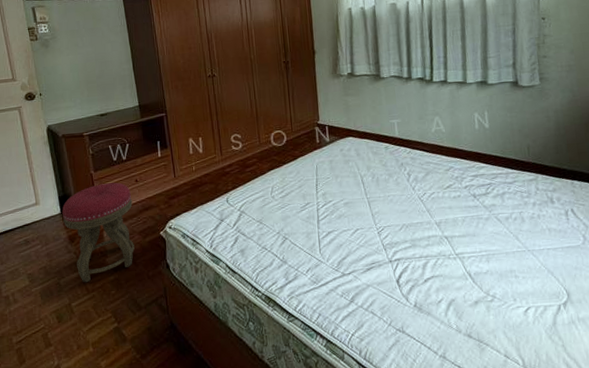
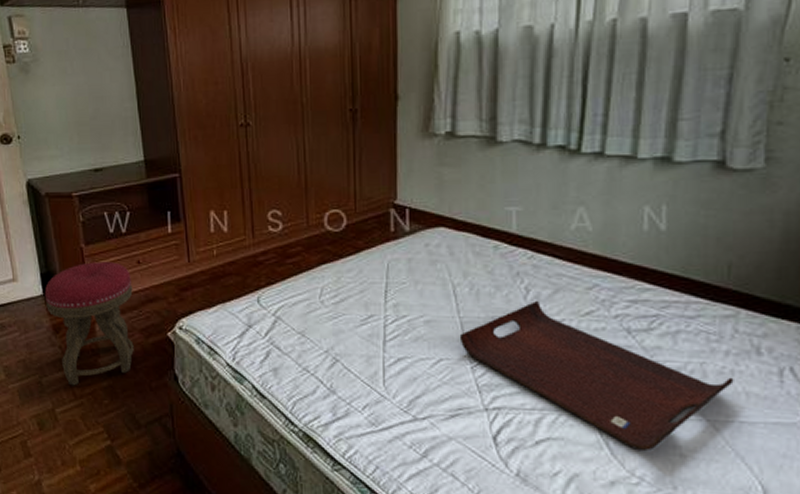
serving tray: none [368,182,541,277] -> present [459,301,734,450]

